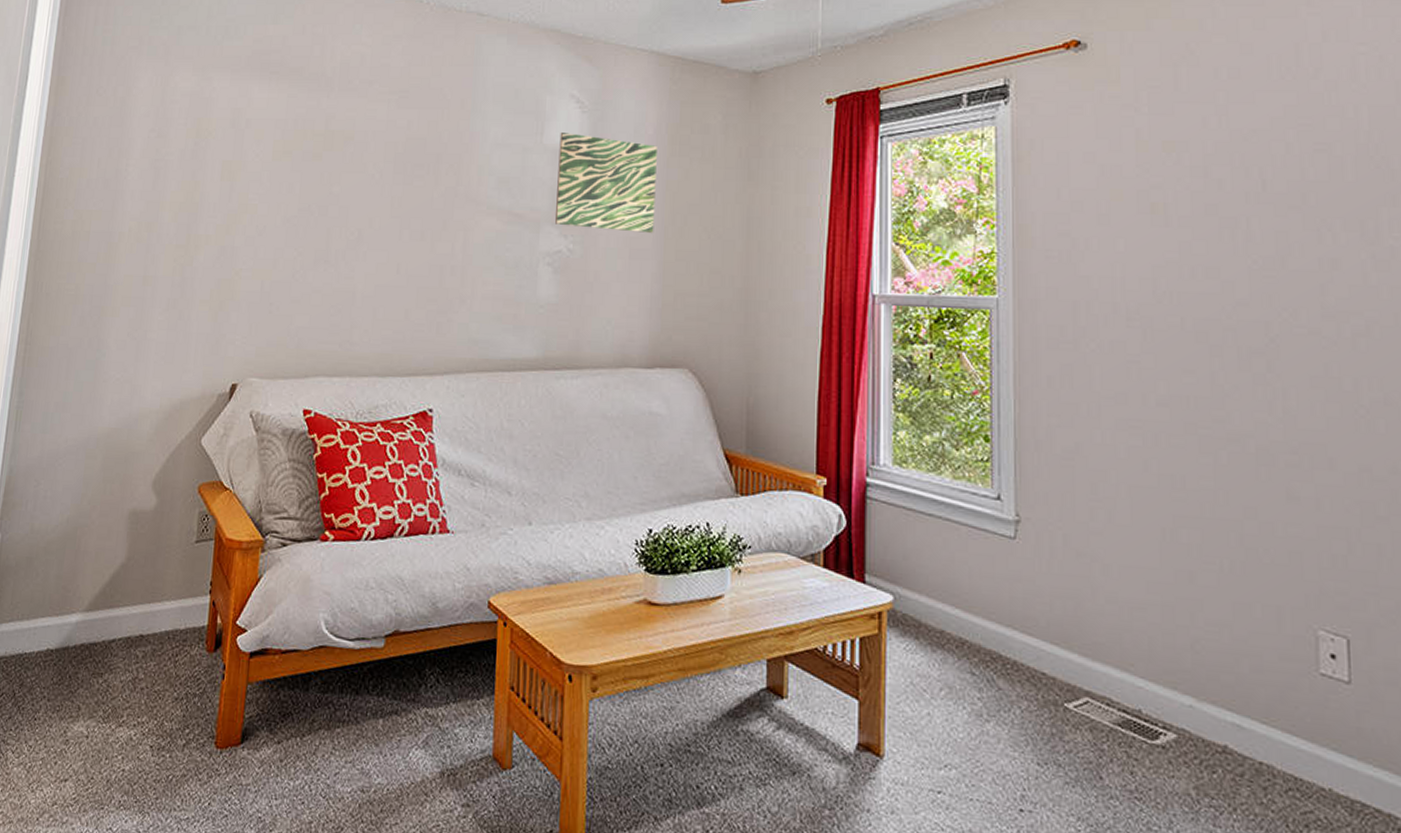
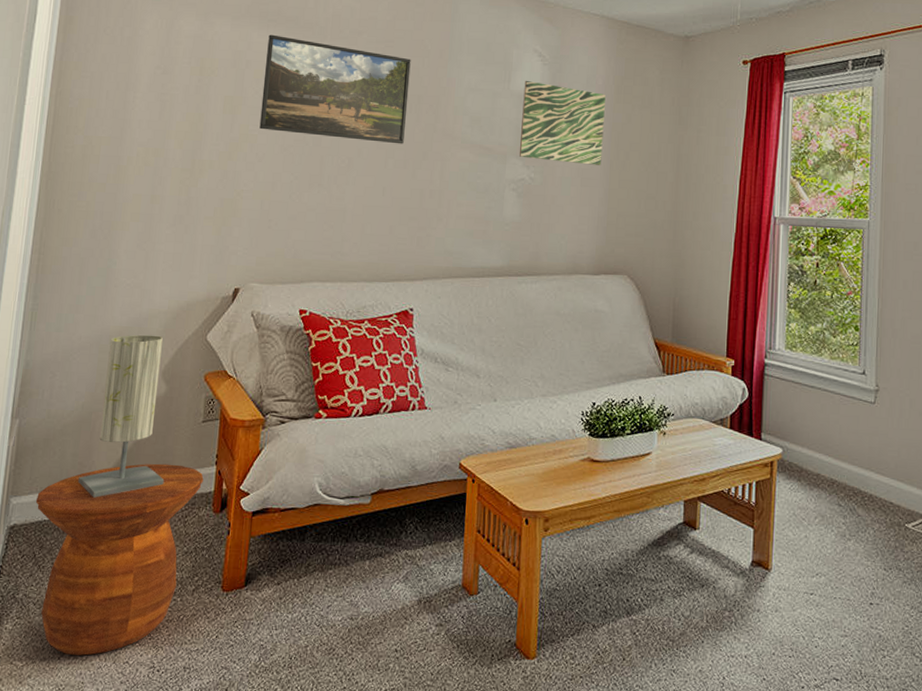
side table: none [16,590,196,818] -> present [35,463,204,656]
table lamp: none [62,437,154,629] -> present [78,334,165,498]
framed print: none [260,88,429,212] -> present [259,34,411,144]

